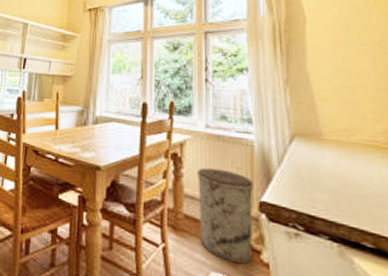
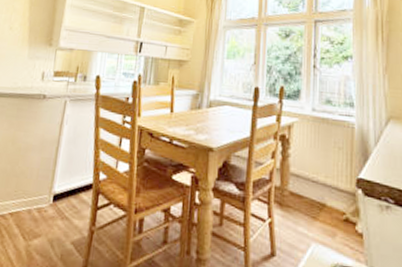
trash can: present [197,167,254,264] -> none [303,148,352,235]

